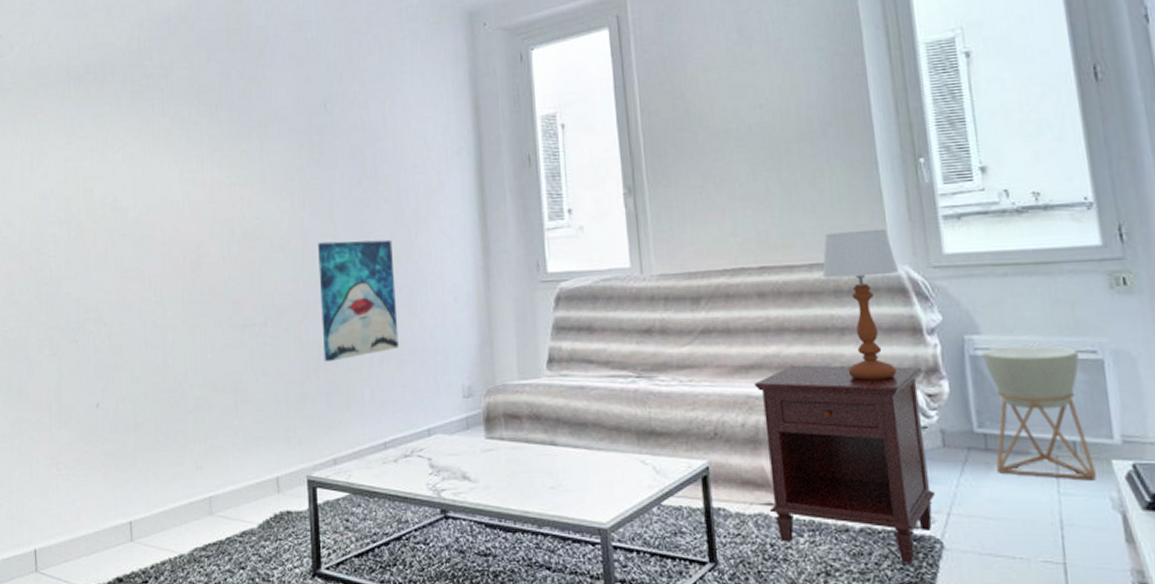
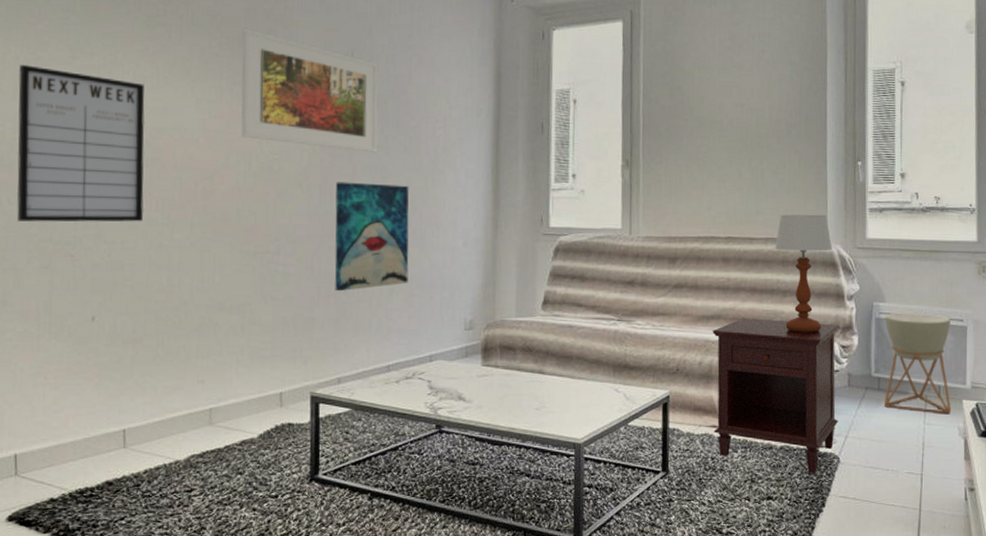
writing board: none [25,155,137,310] -> present [17,65,145,222]
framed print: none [218,92,357,208] -> present [241,28,379,153]

